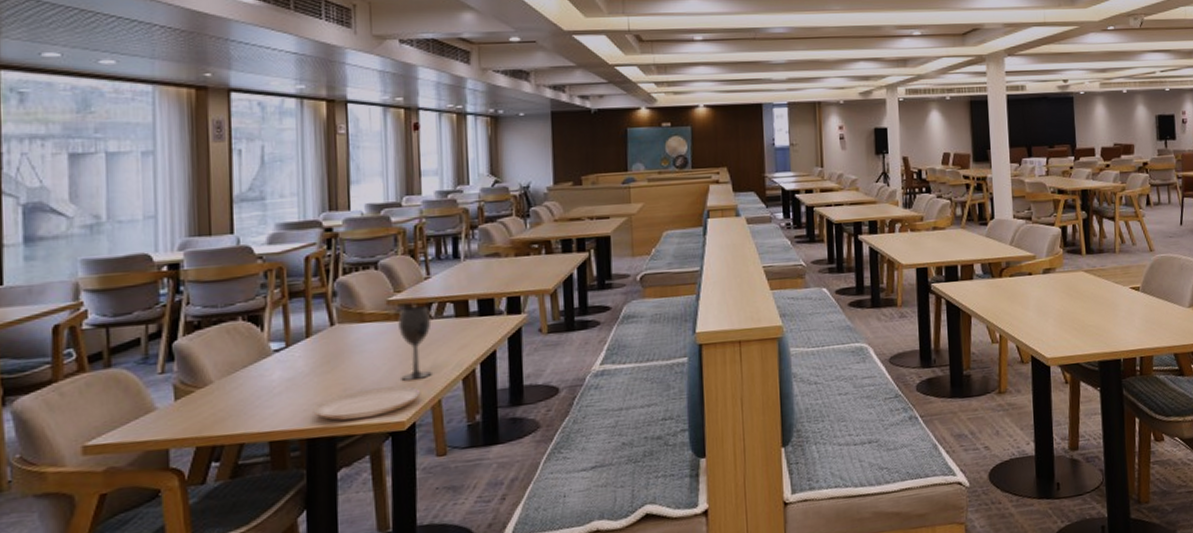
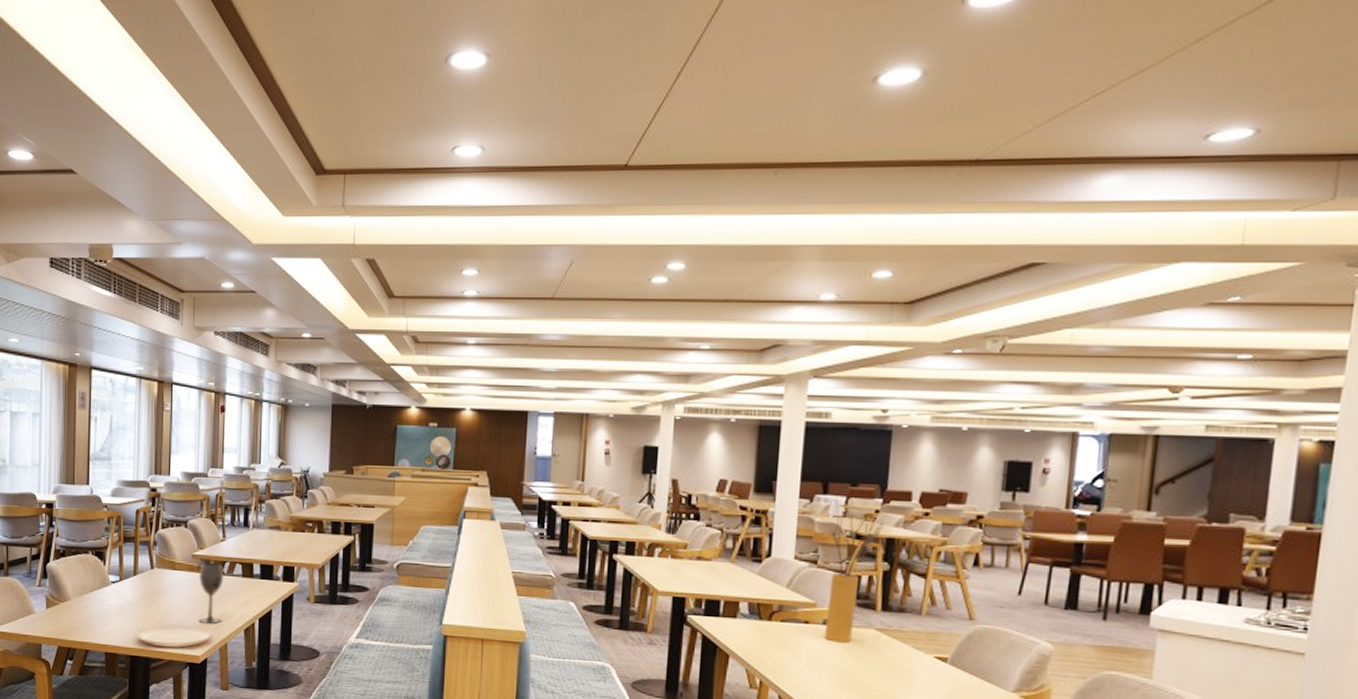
vase: none [1038,173,1079,289] -> present [825,515,885,643]

